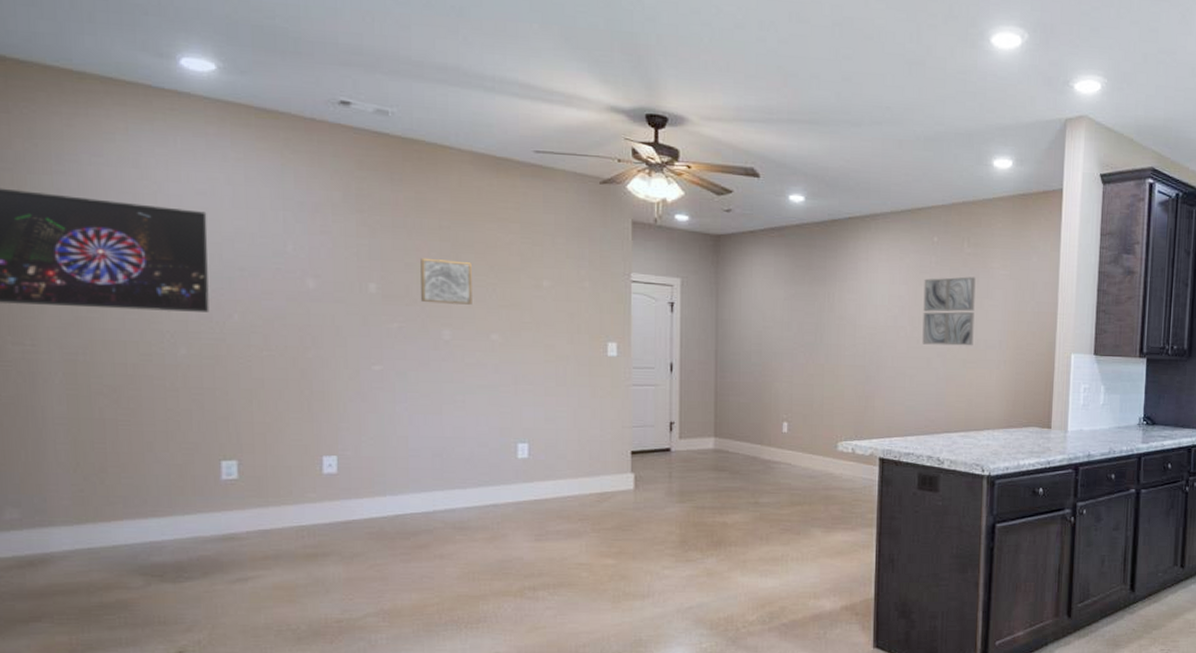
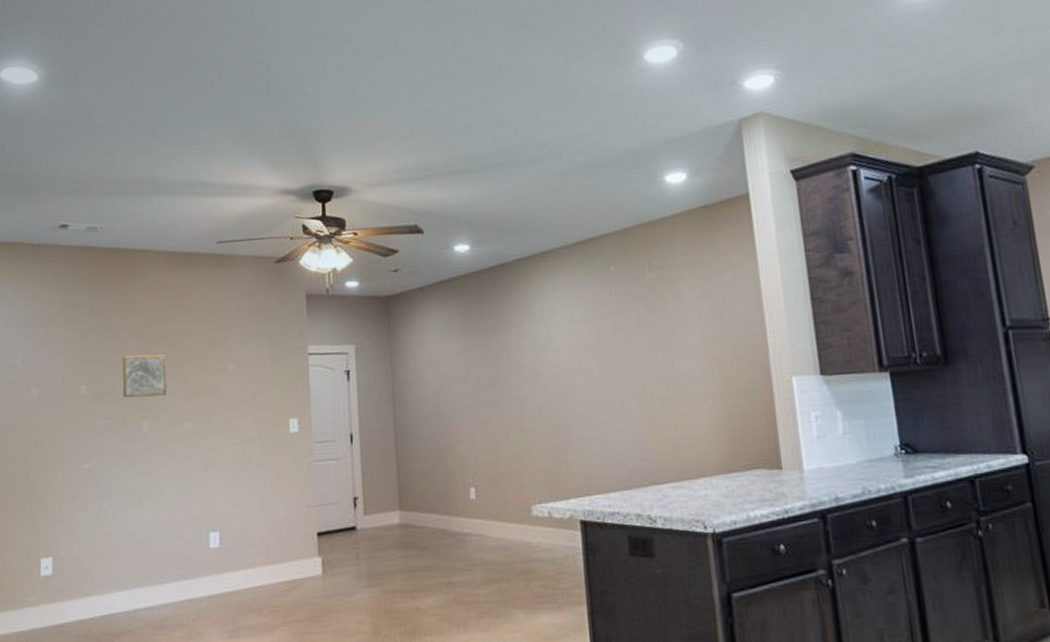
wall art: present [922,277,976,346] -> none [606,303,672,385]

